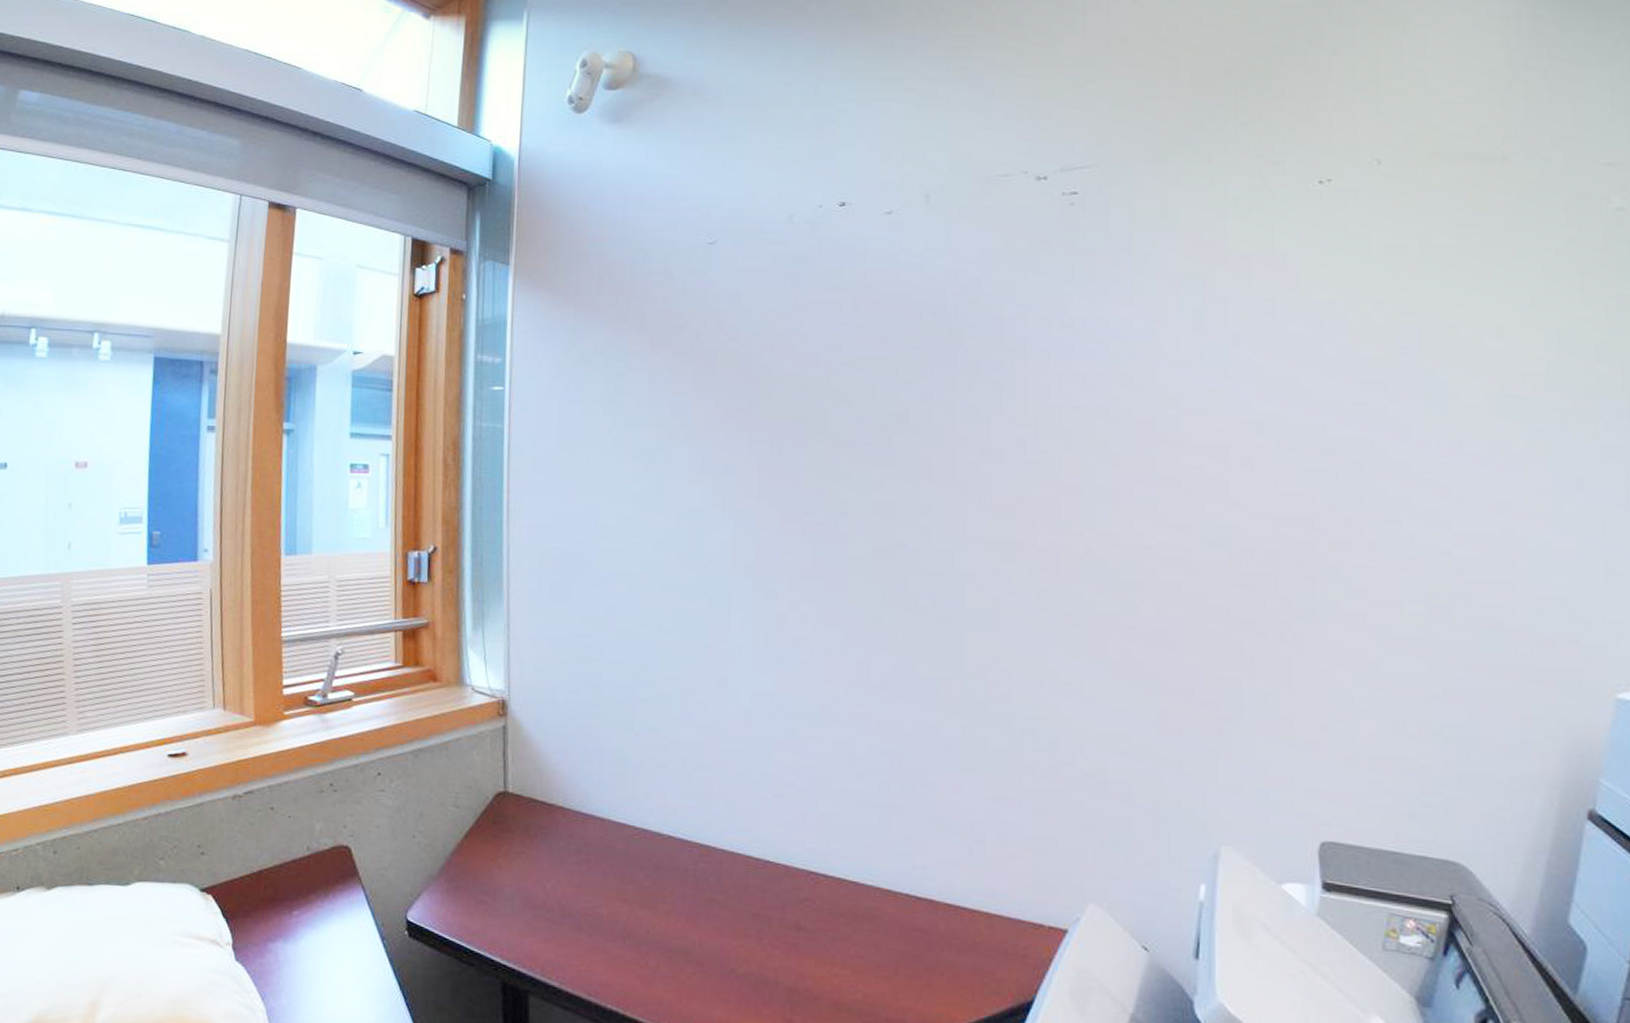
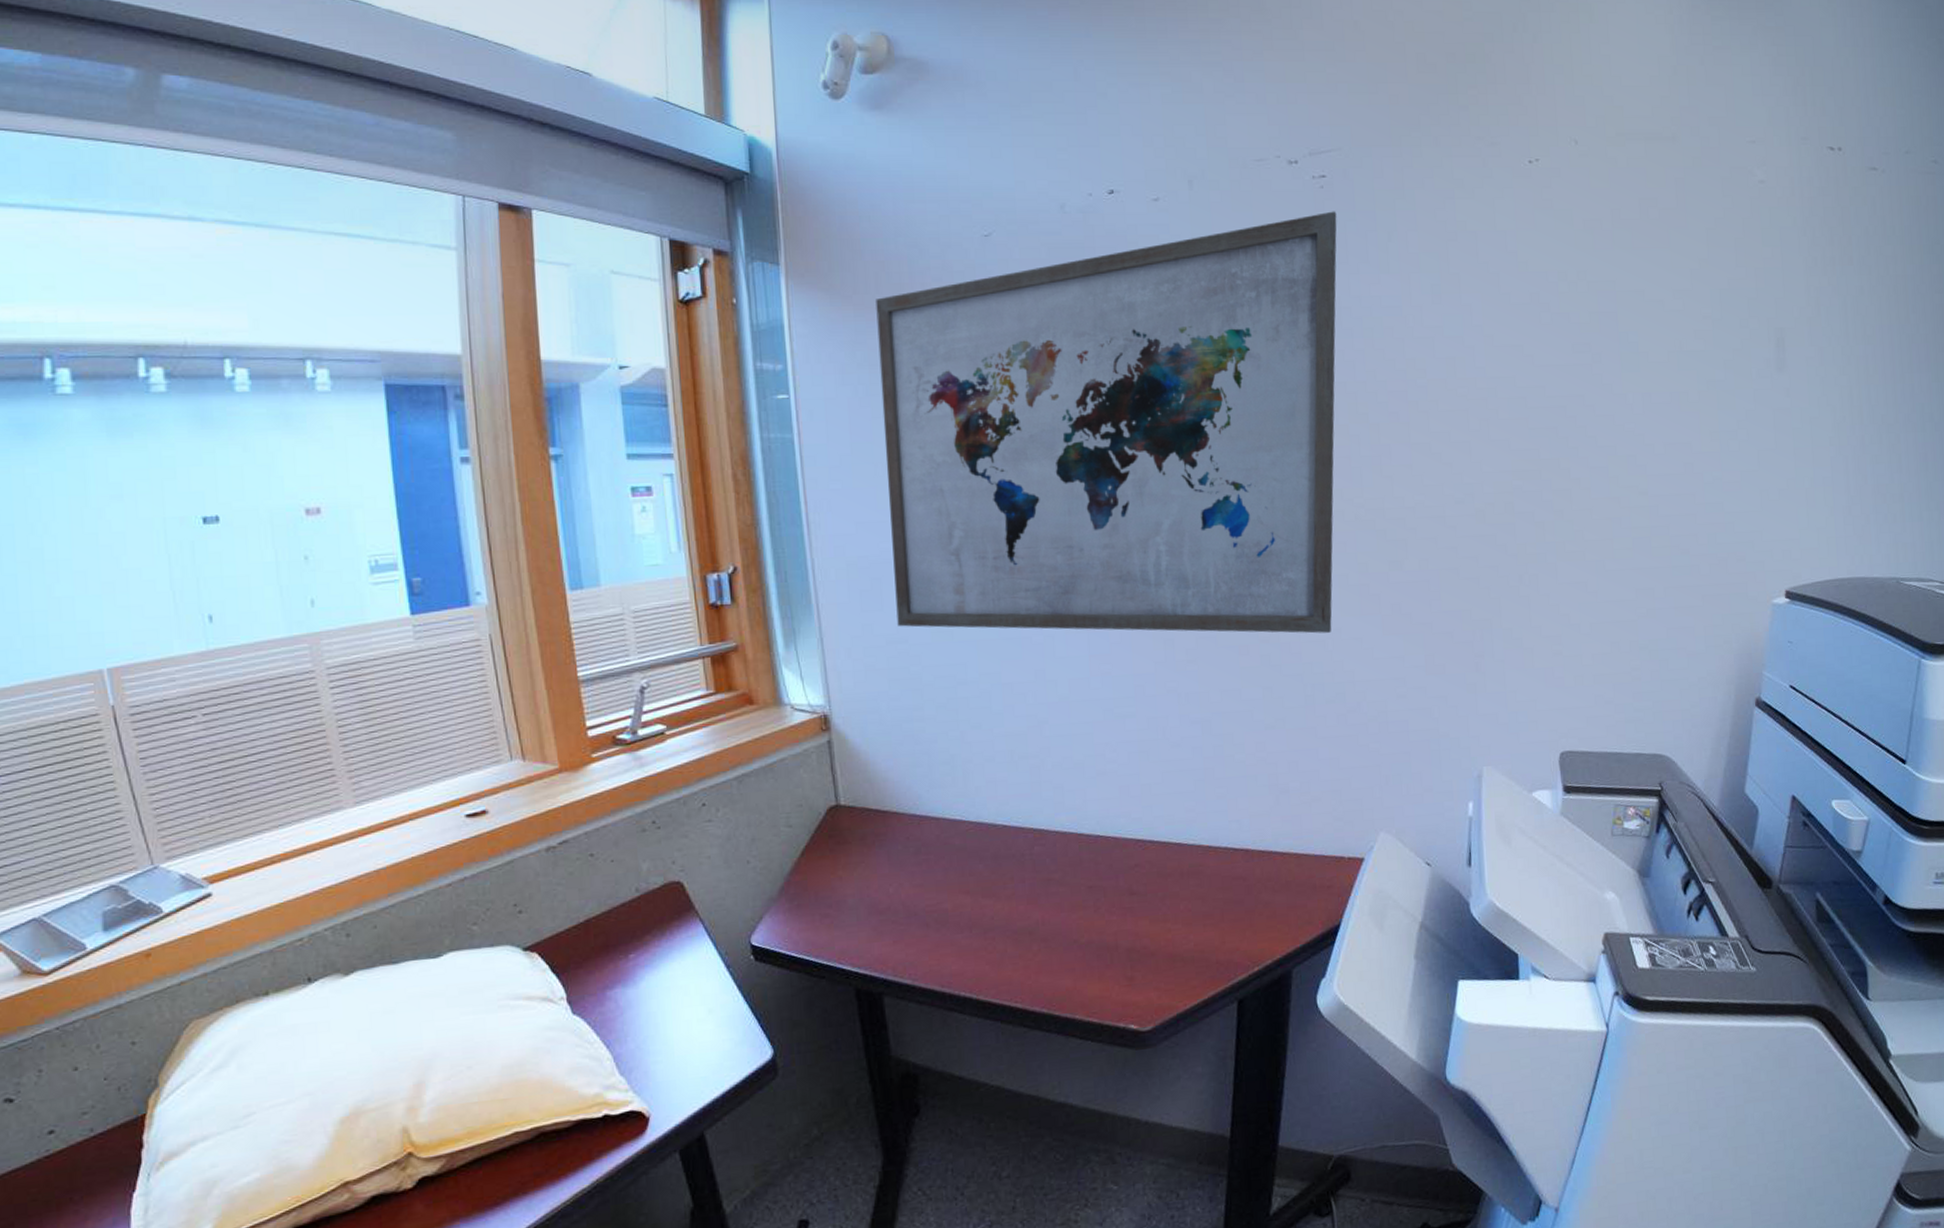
wall art: none [583,229,1087,674] -> present [875,211,1337,634]

